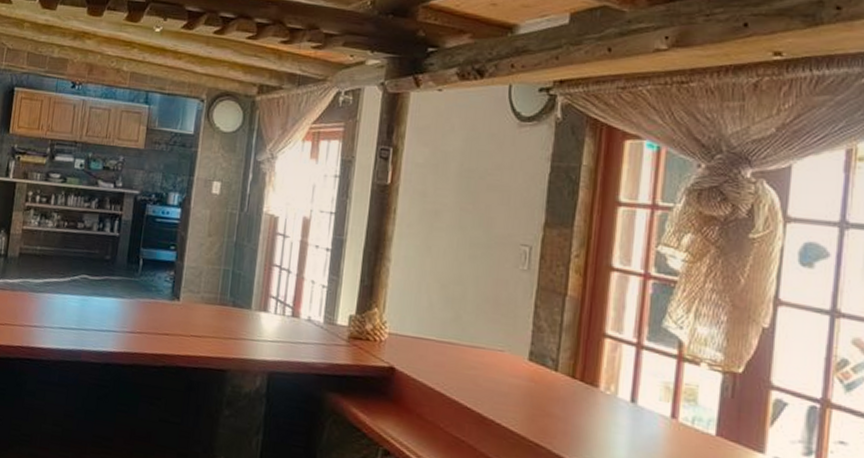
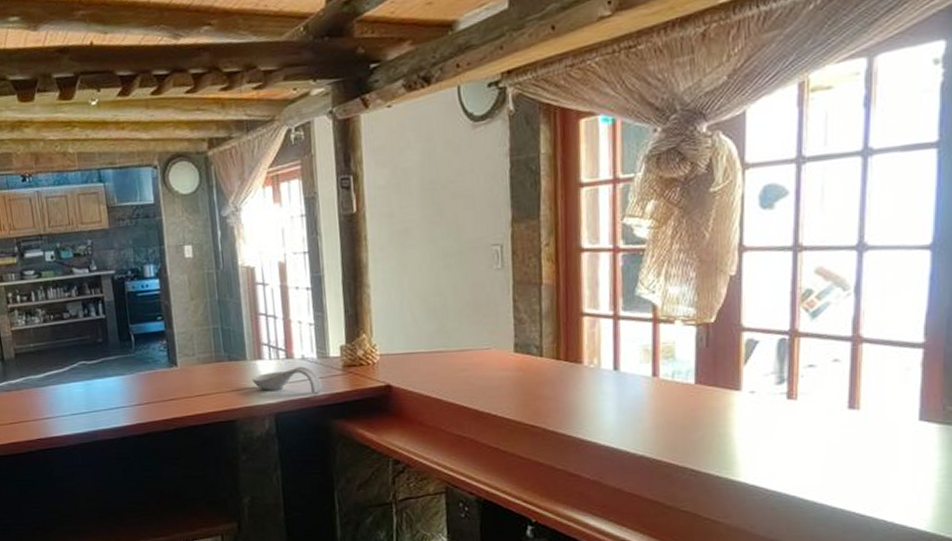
spoon rest: none [252,327,324,360] -> present [252,366,323,394]

